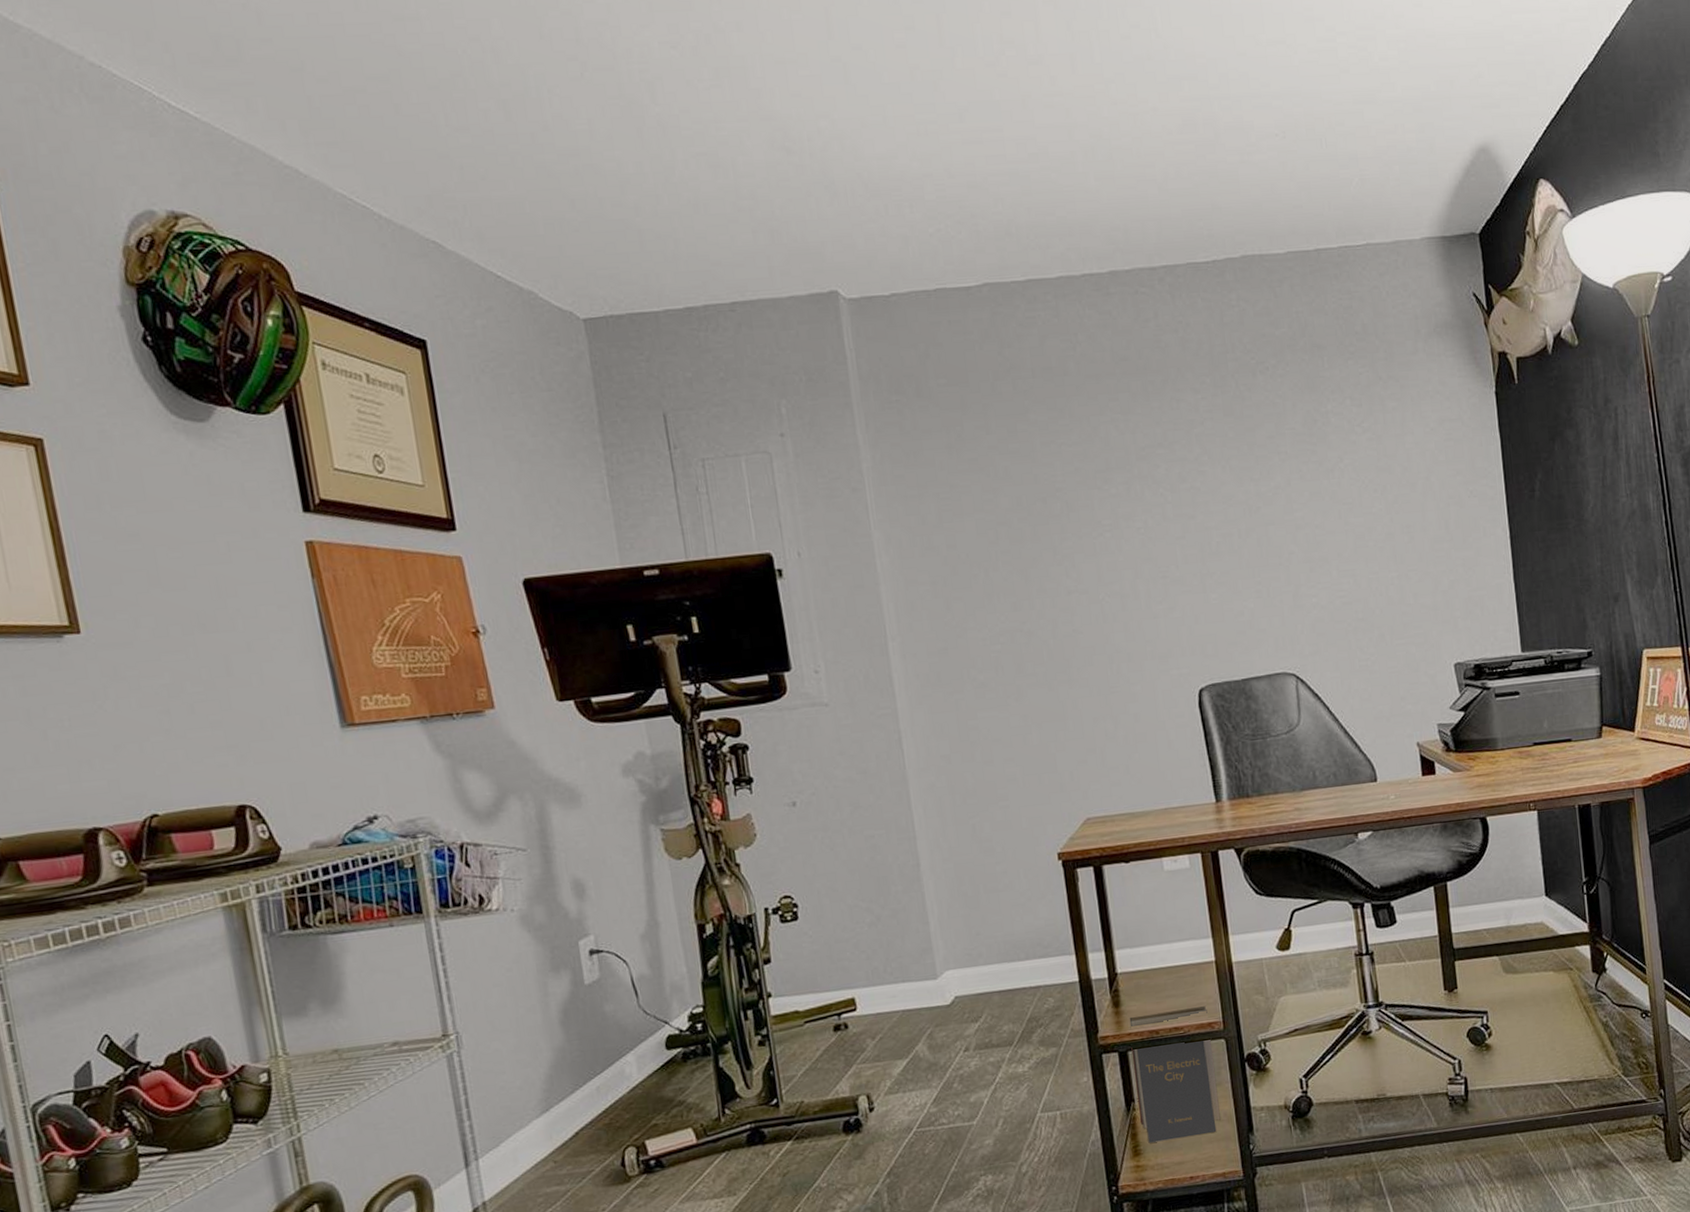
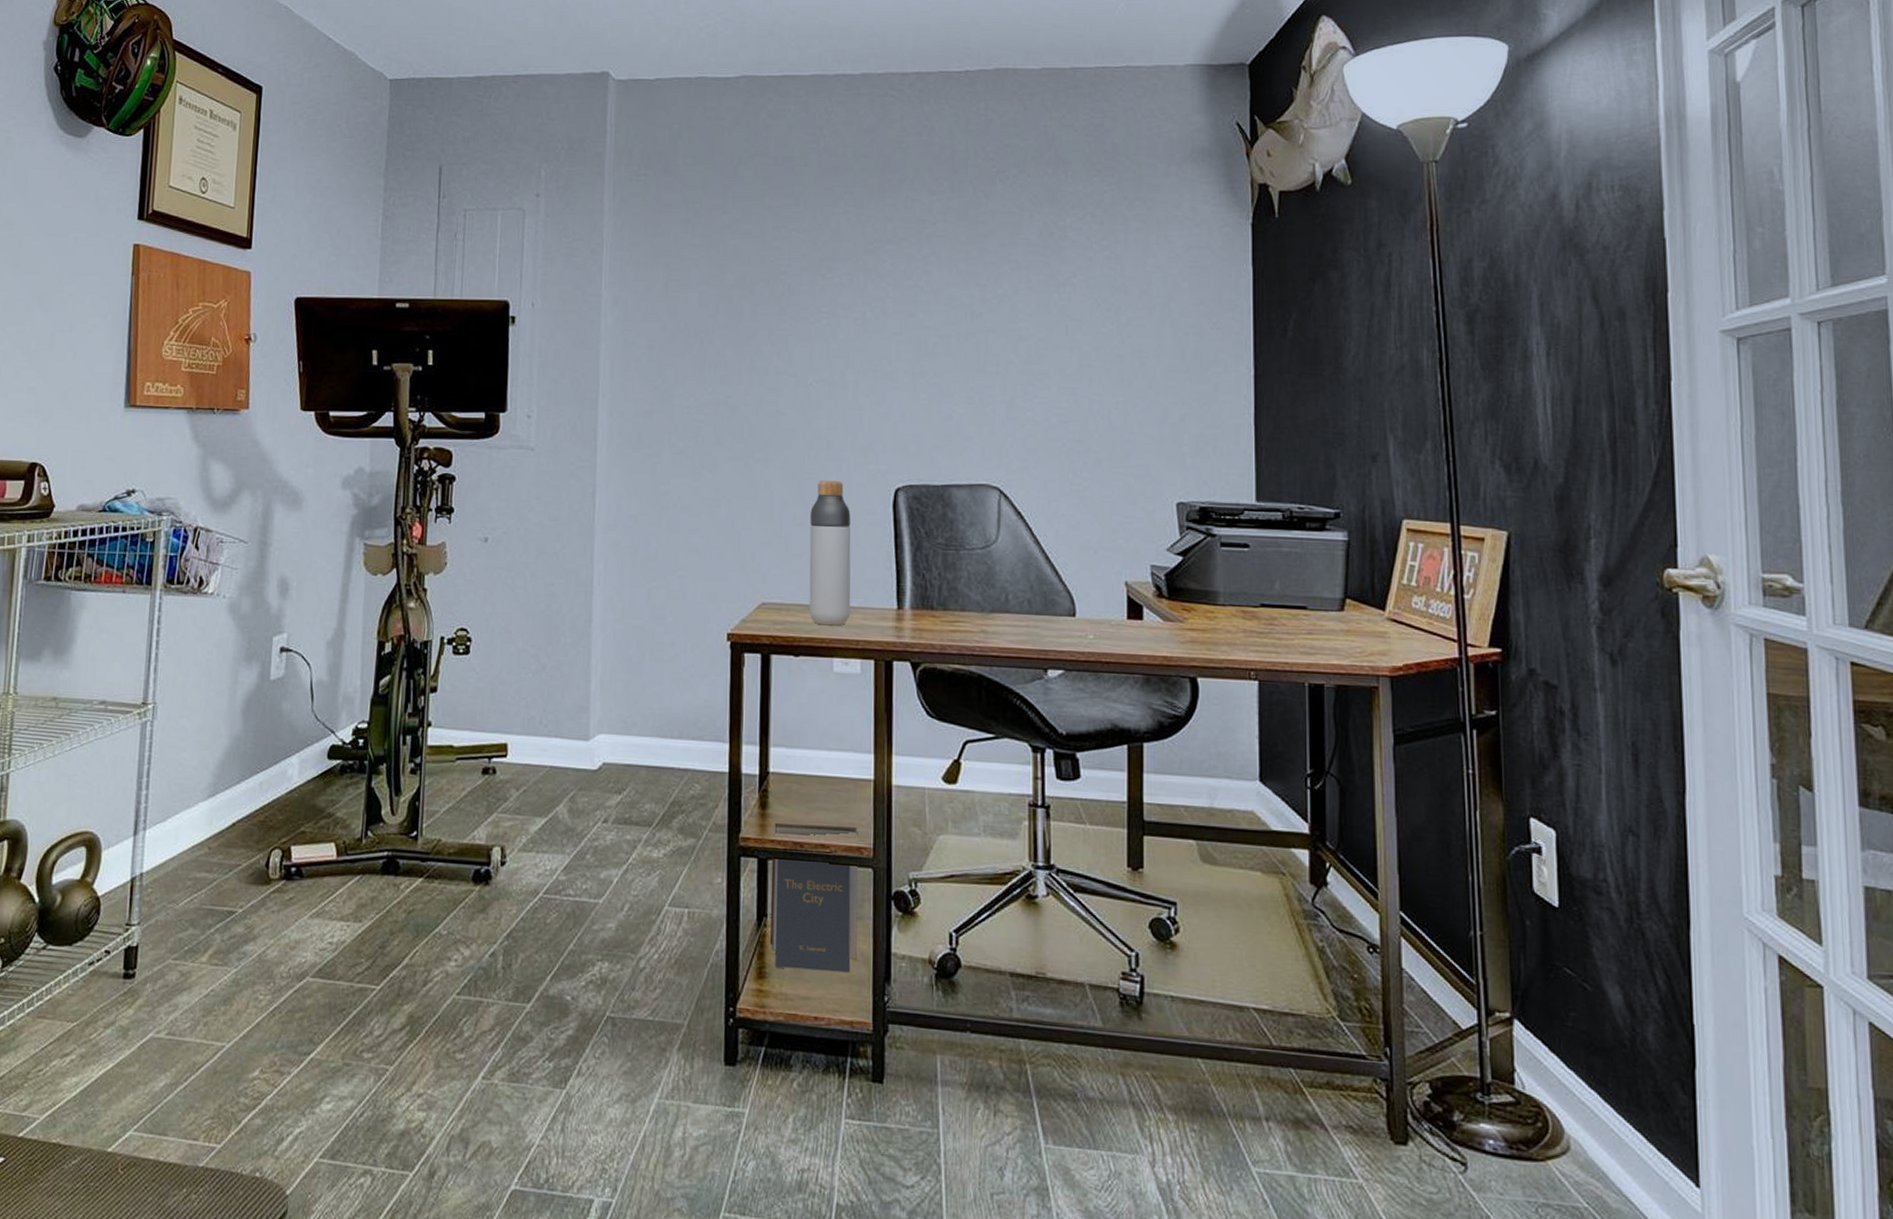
bottle: none [1120,690,1173,830] -> present [809,480,851,626]

